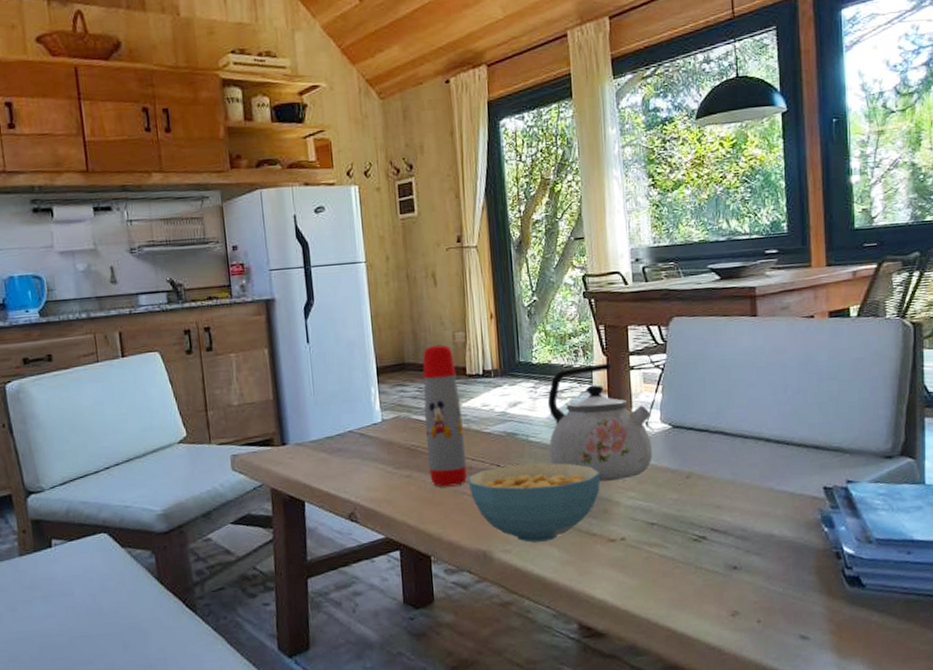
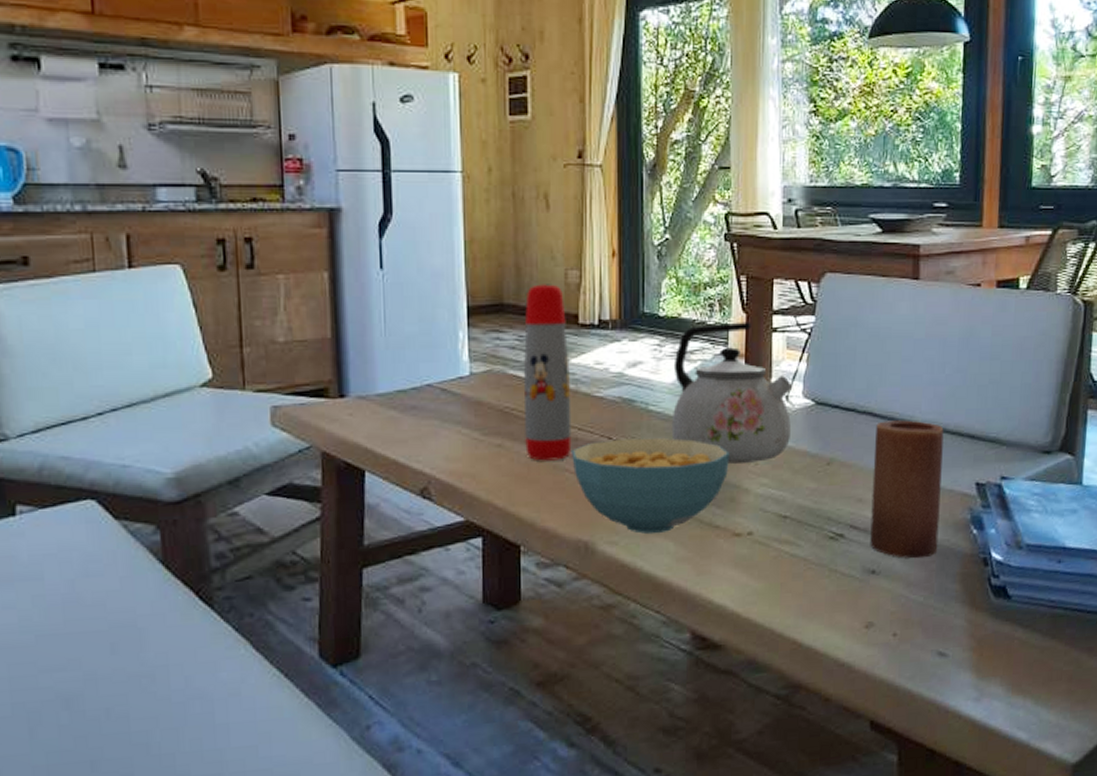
candle: none [727,436,793,555] -> present [870,420,944,559]

